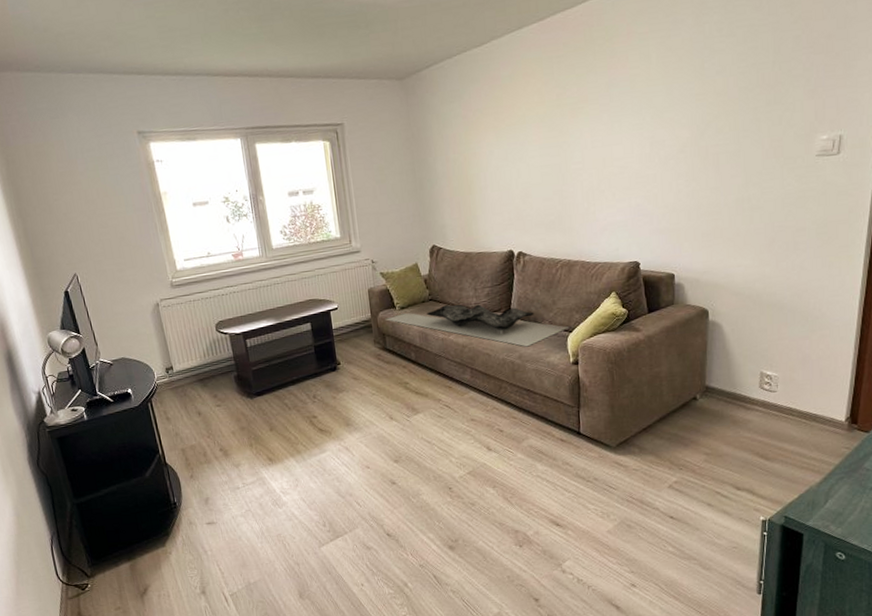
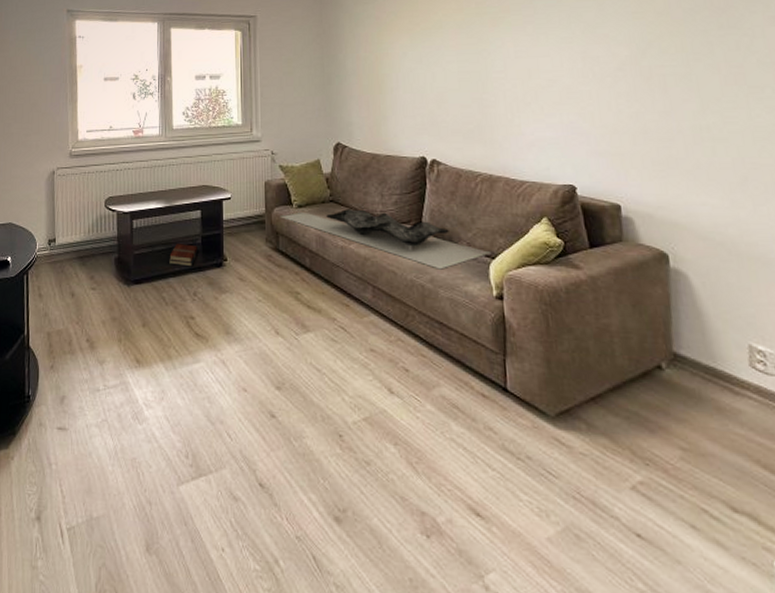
books: none [285,355,313,375] -> present [168,244,199,267]

